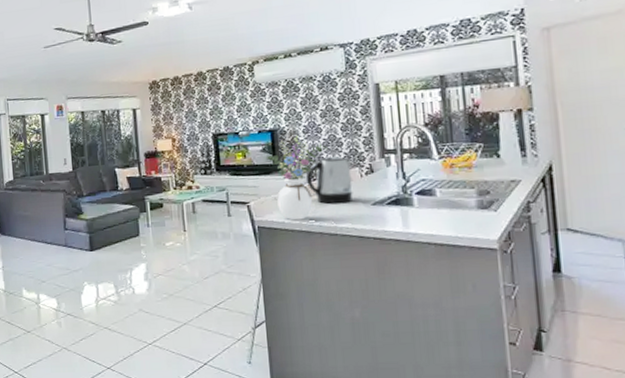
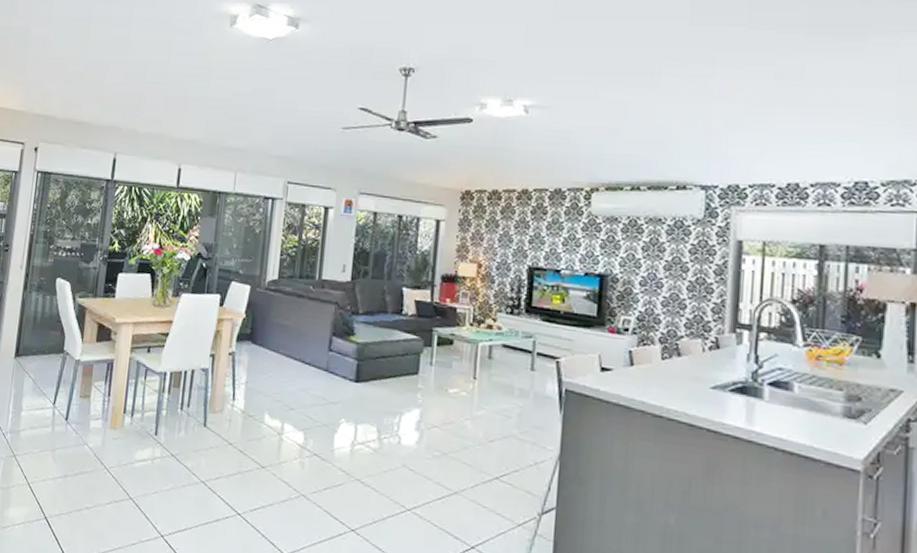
bouquet: present [267,135,329,220] -> none [590,286,668,391]
kettle: present [305,156,354,204] -> none [633,319,695,380]

